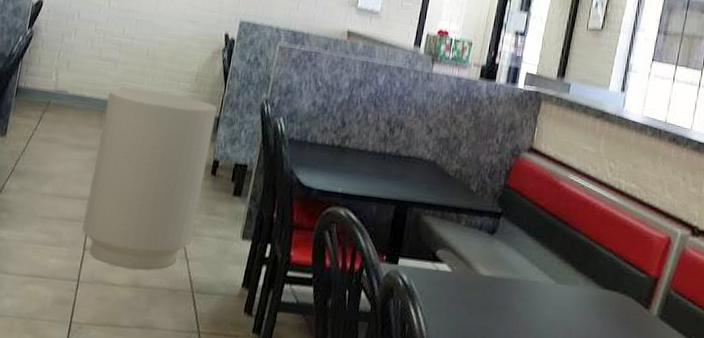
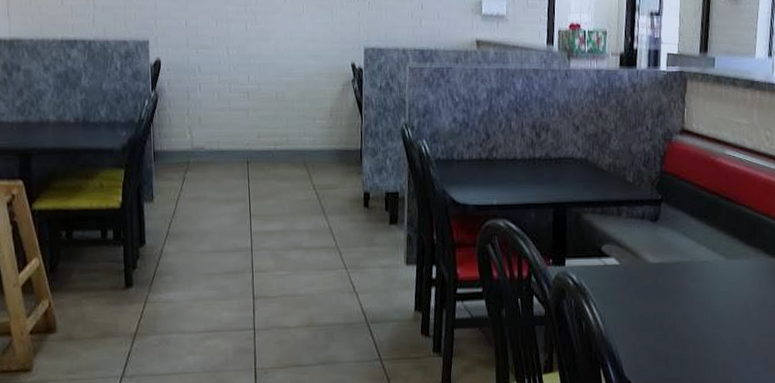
trash can: present [81,88,217,270] -> none [245,133,358,310]

